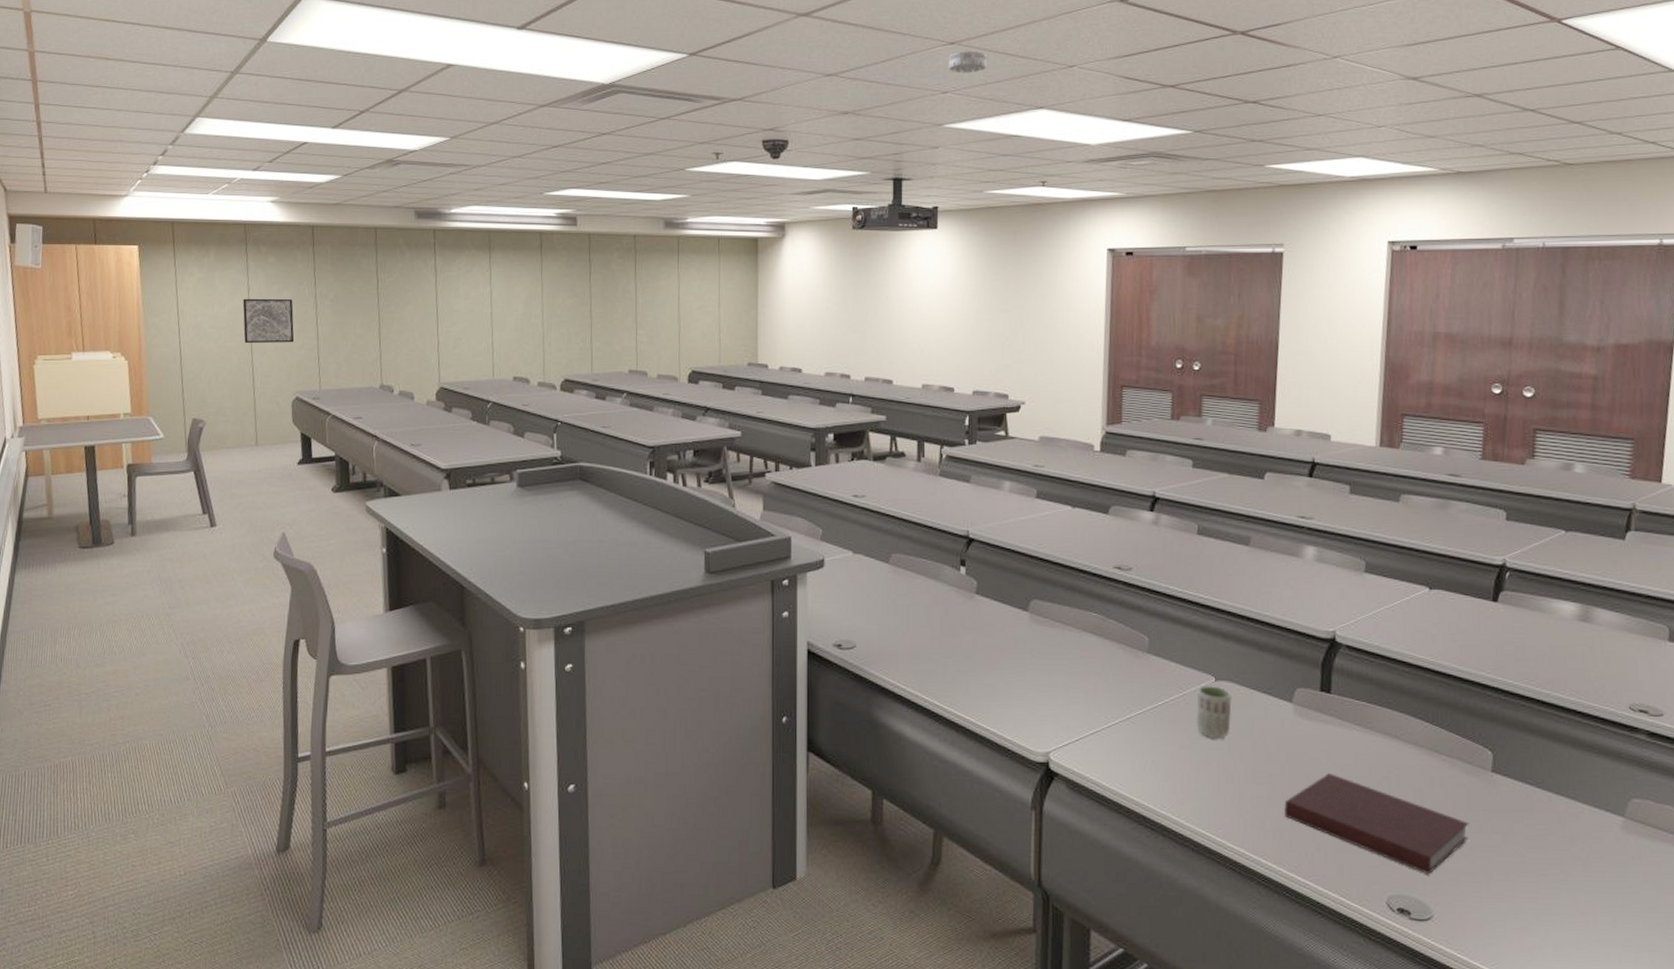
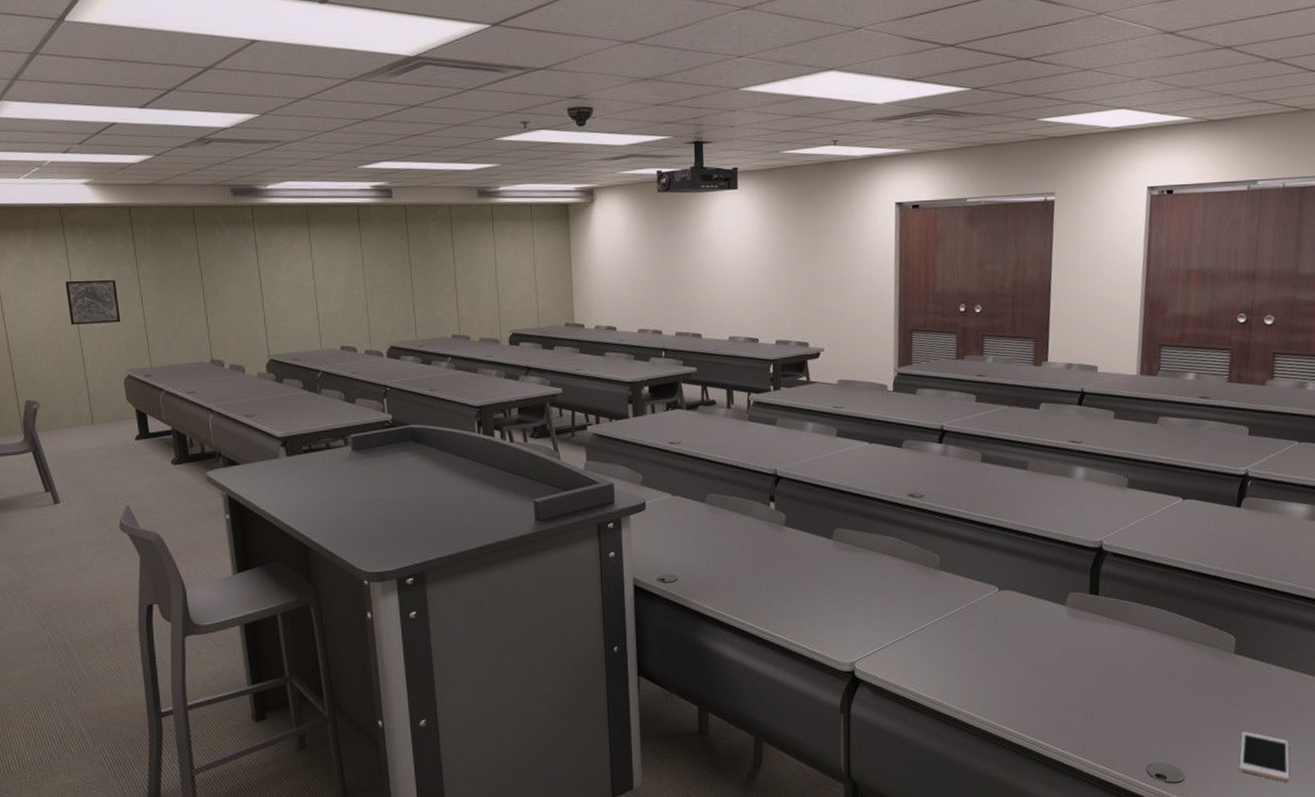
smoke detector: present [948,50,986,73] -> none [742,15,778,38]
cup: present [1196,686,1232,740] -> none [982,595,1014,641]
notebook: present [1283,773,1469,874] -> none [1058,664,1216,744]
cell phone: none [1498,864,1560,930] -> present [1239,731,1290,782]

